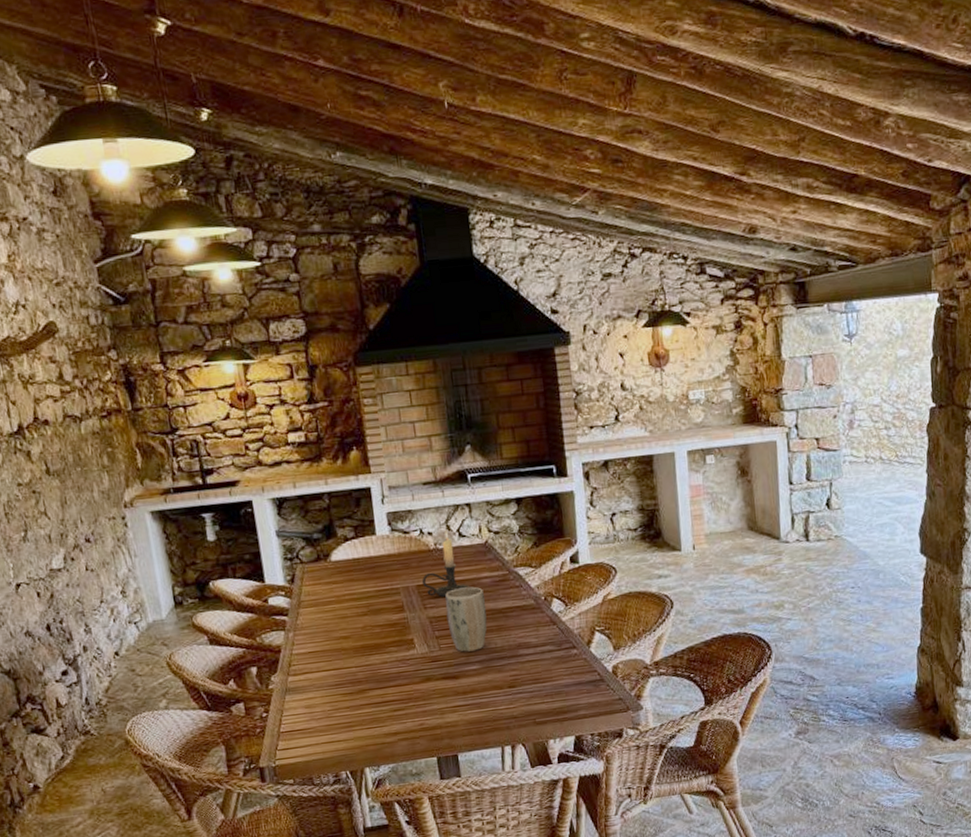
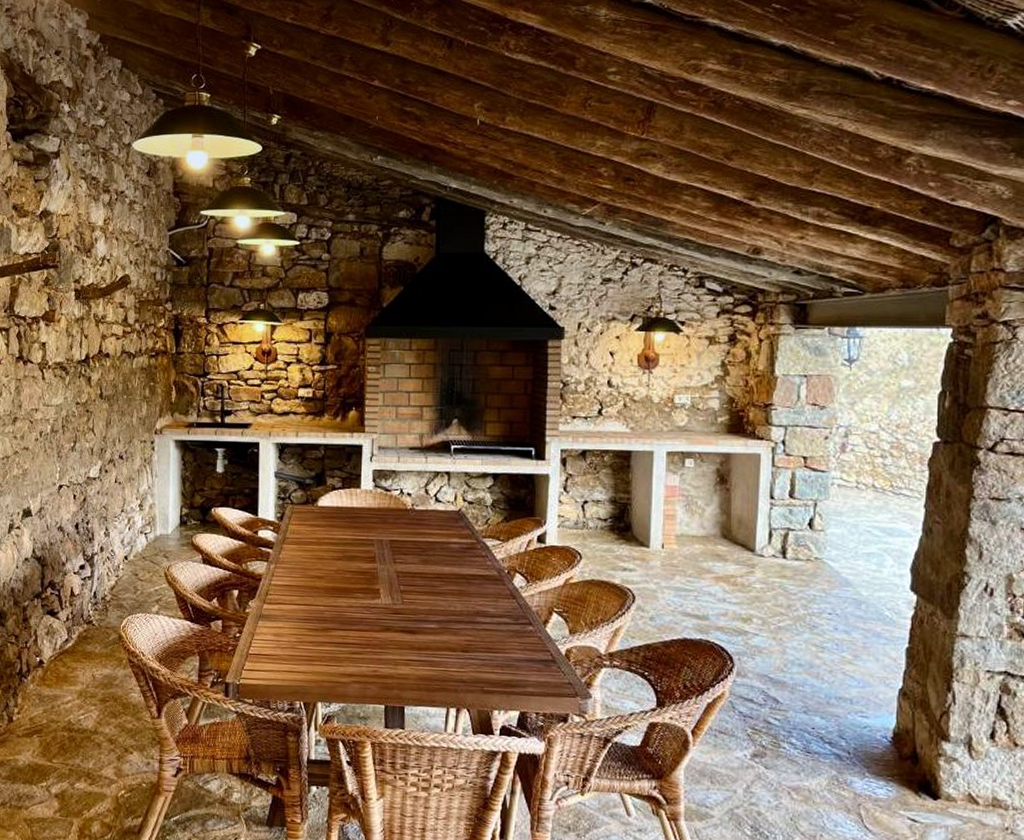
candle holder: present [421,529,471,597] -> none [395,493,439,555]
plant pot: present [445,586,487,652] -> none [413,549,452,611]

